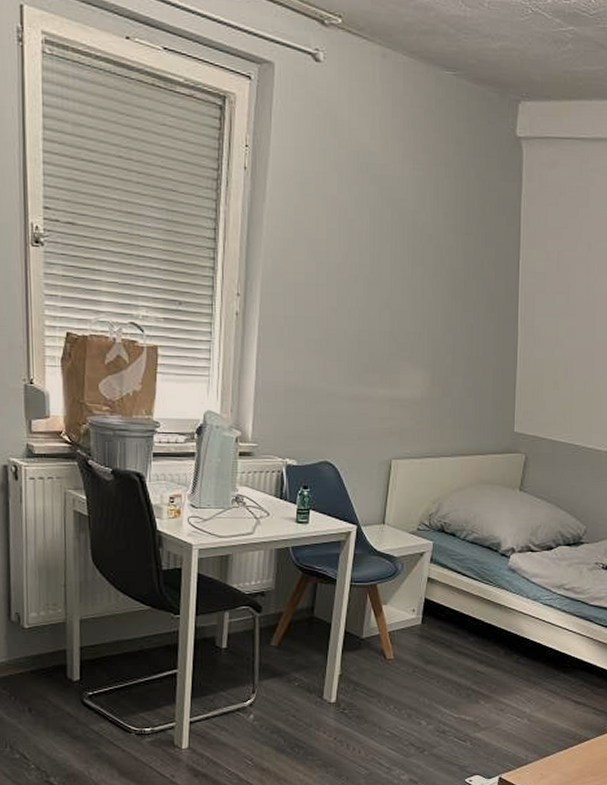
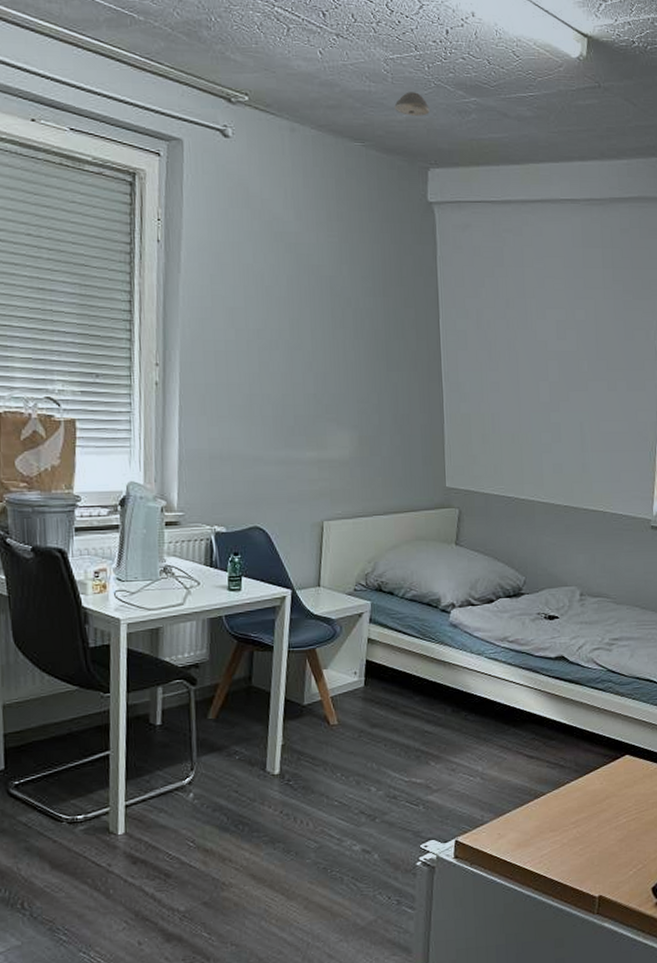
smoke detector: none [489,18,525,45] -> present [394,92,430,116]

